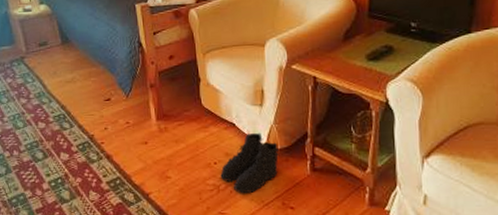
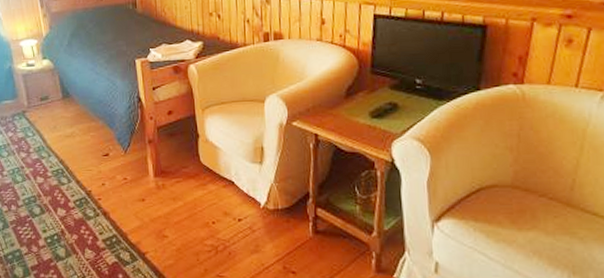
boots: present [220,132,279,194] -> none [218,191,279,256]

